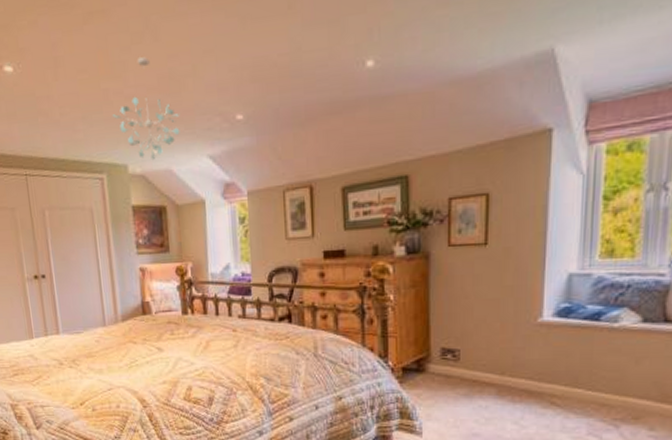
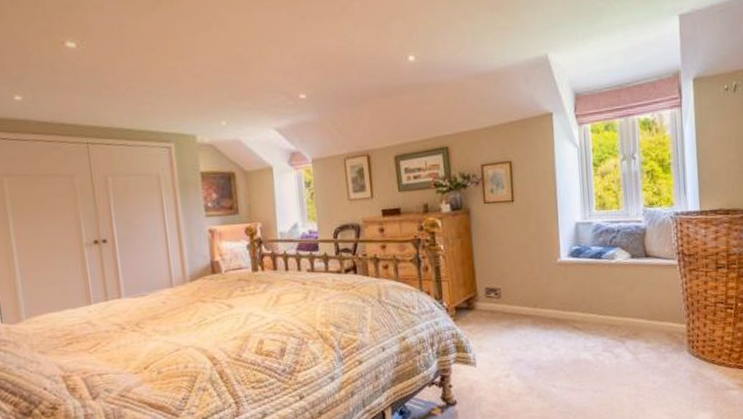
ceiling light fixture: present [112,57,180,161] -> none [180,42,247,132]

